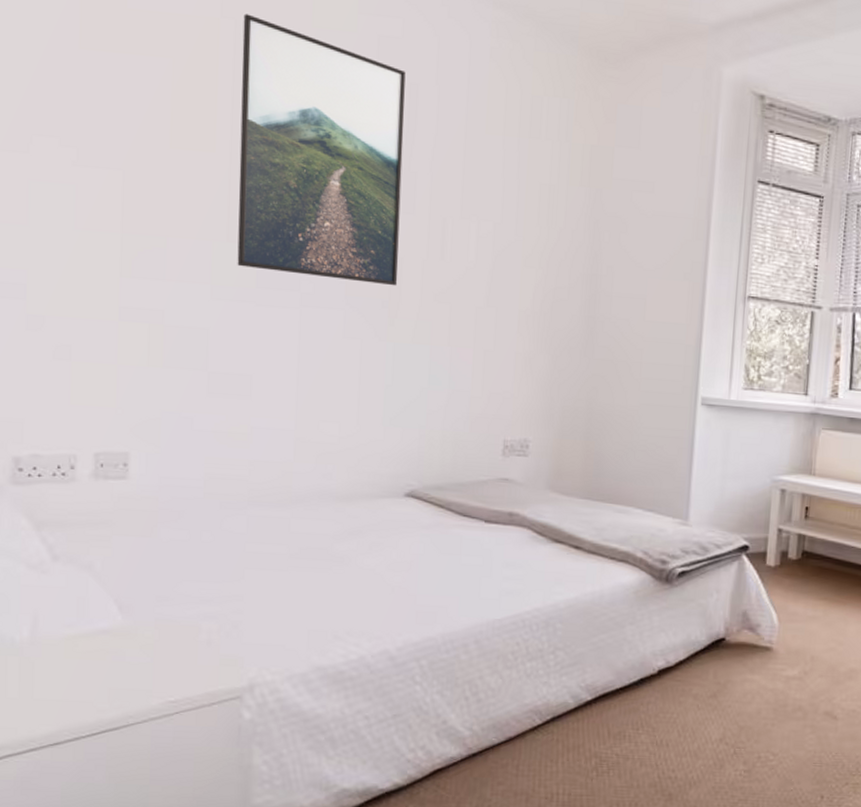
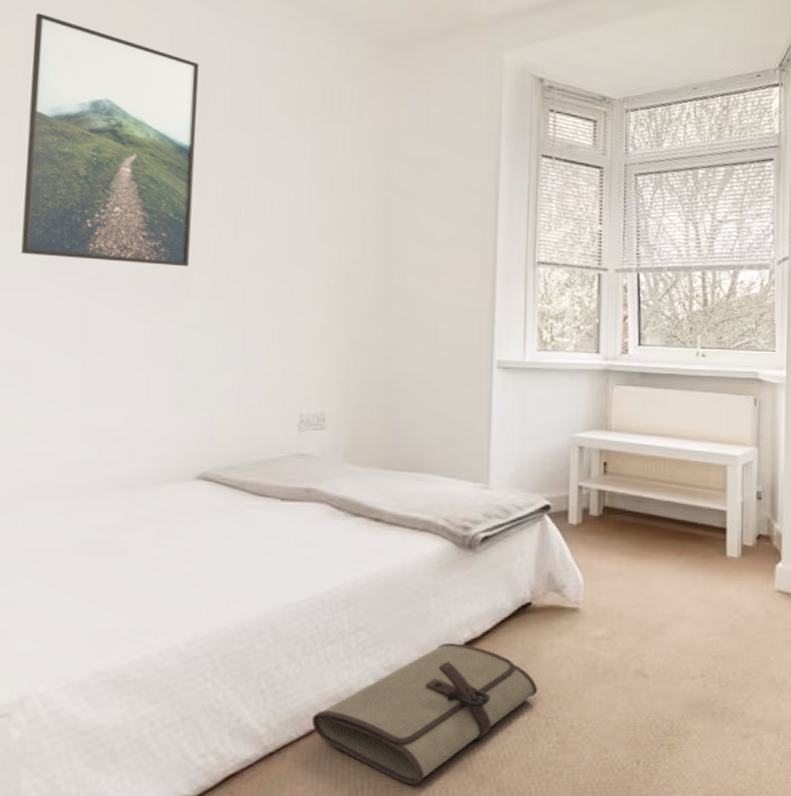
tool roll: none [511,669,728,796] -> present [311,642,538,785]

